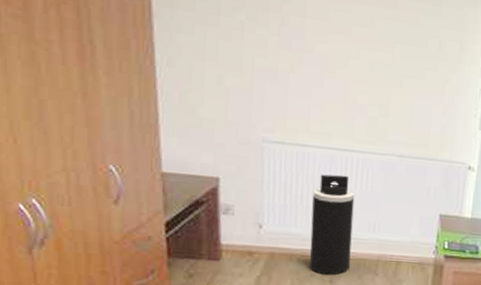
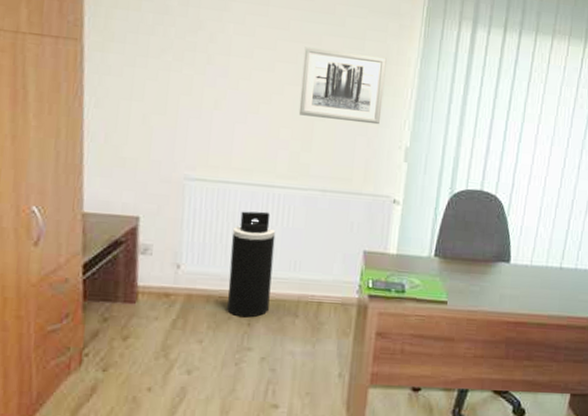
wall art: none [375,10,463,93] -> present [298,47,387,125]

